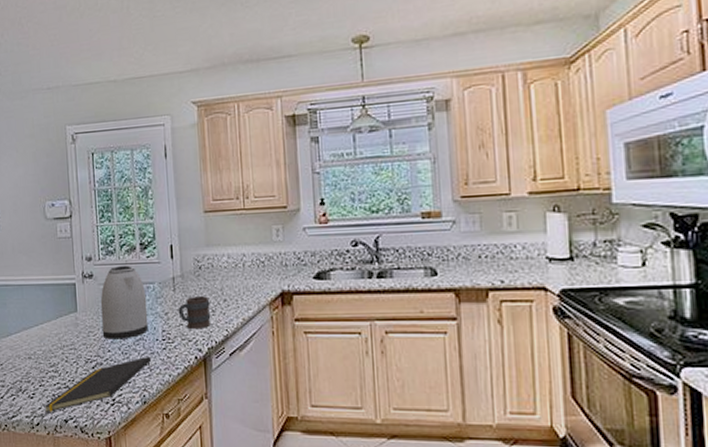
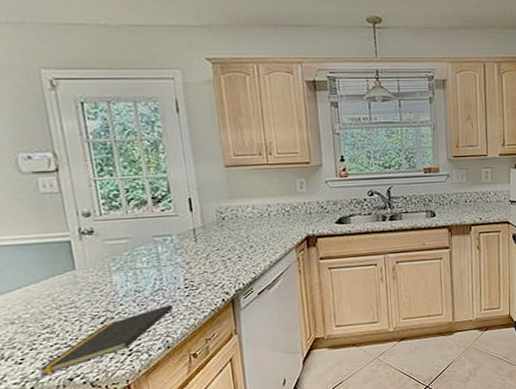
kettle: present [100,266,149,340] -> none [105,220,168,294]
mug: present [178,296,211,330] -> none [201,244,238,276]

